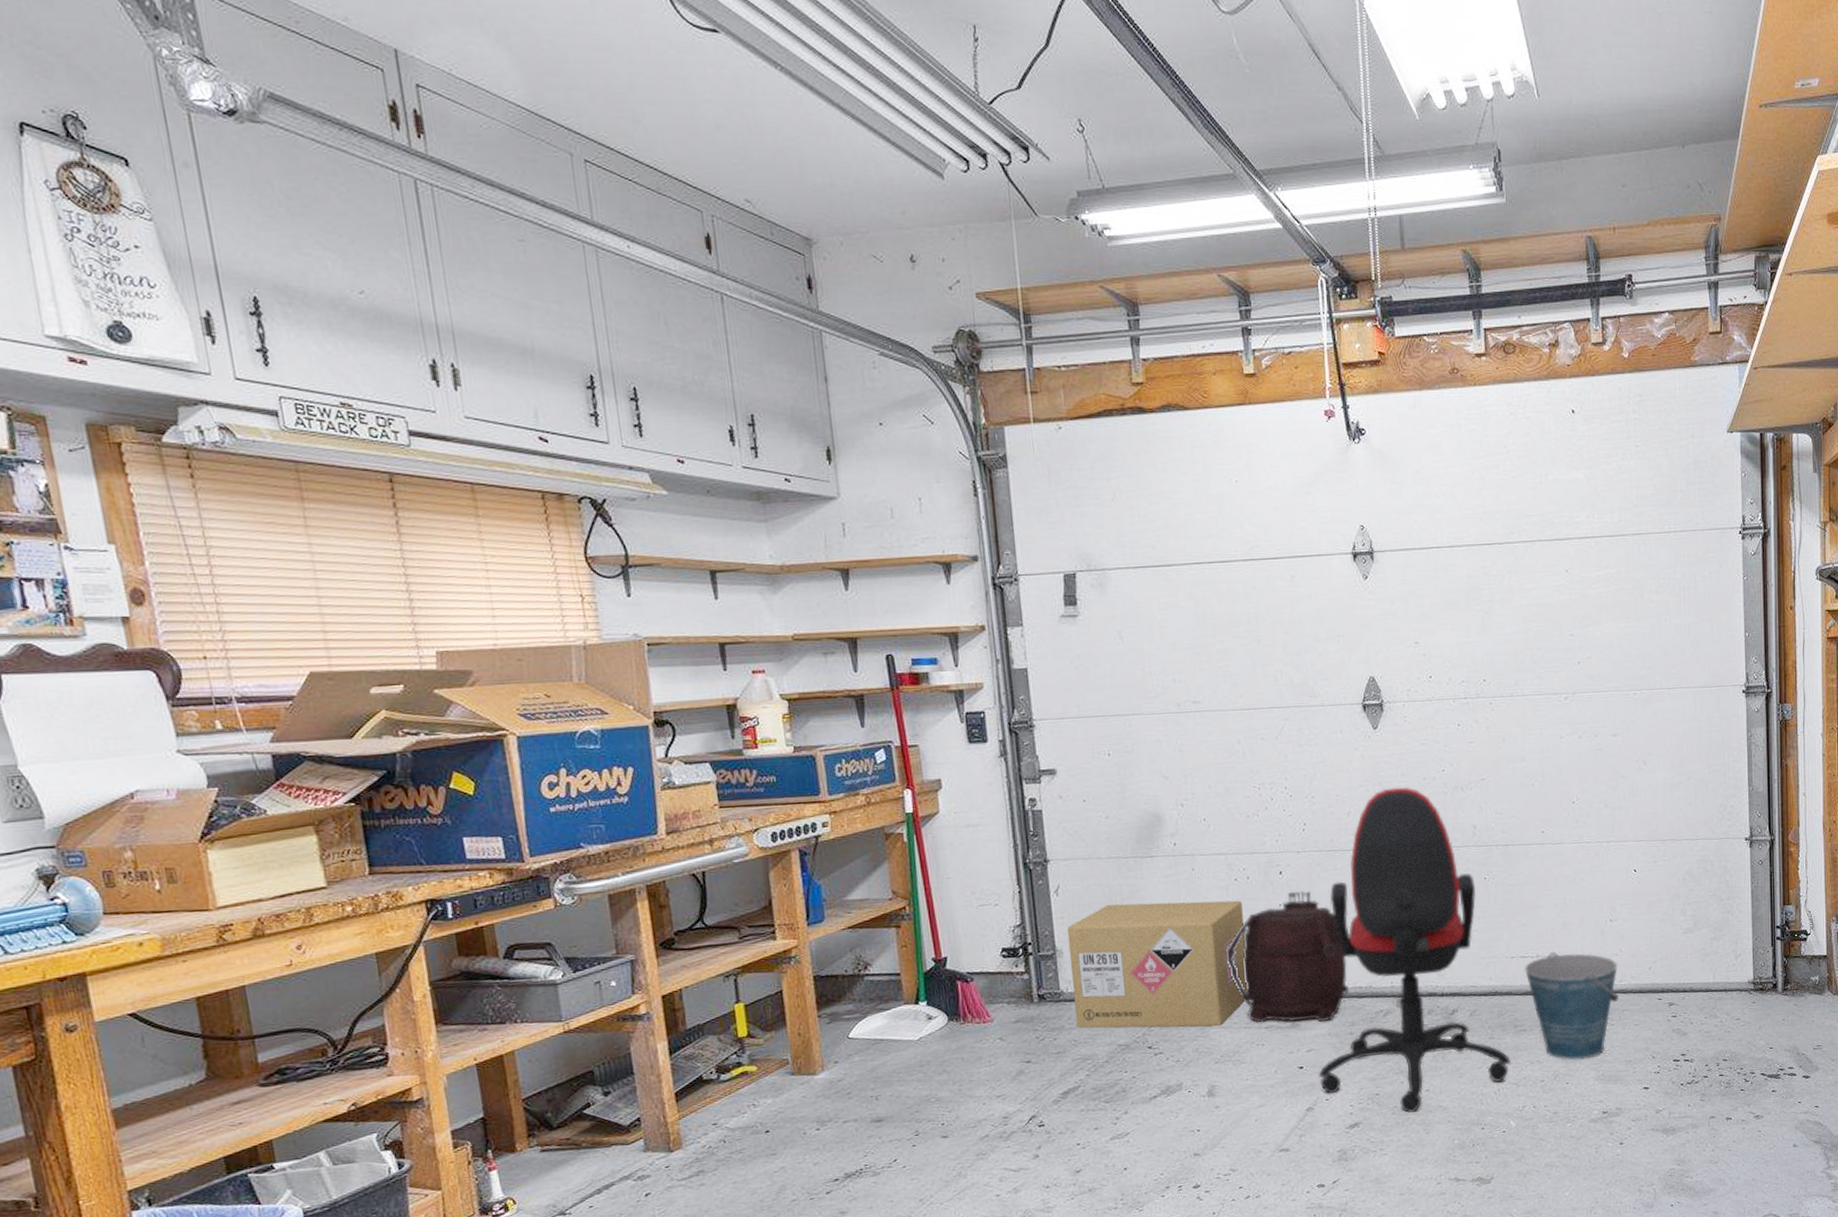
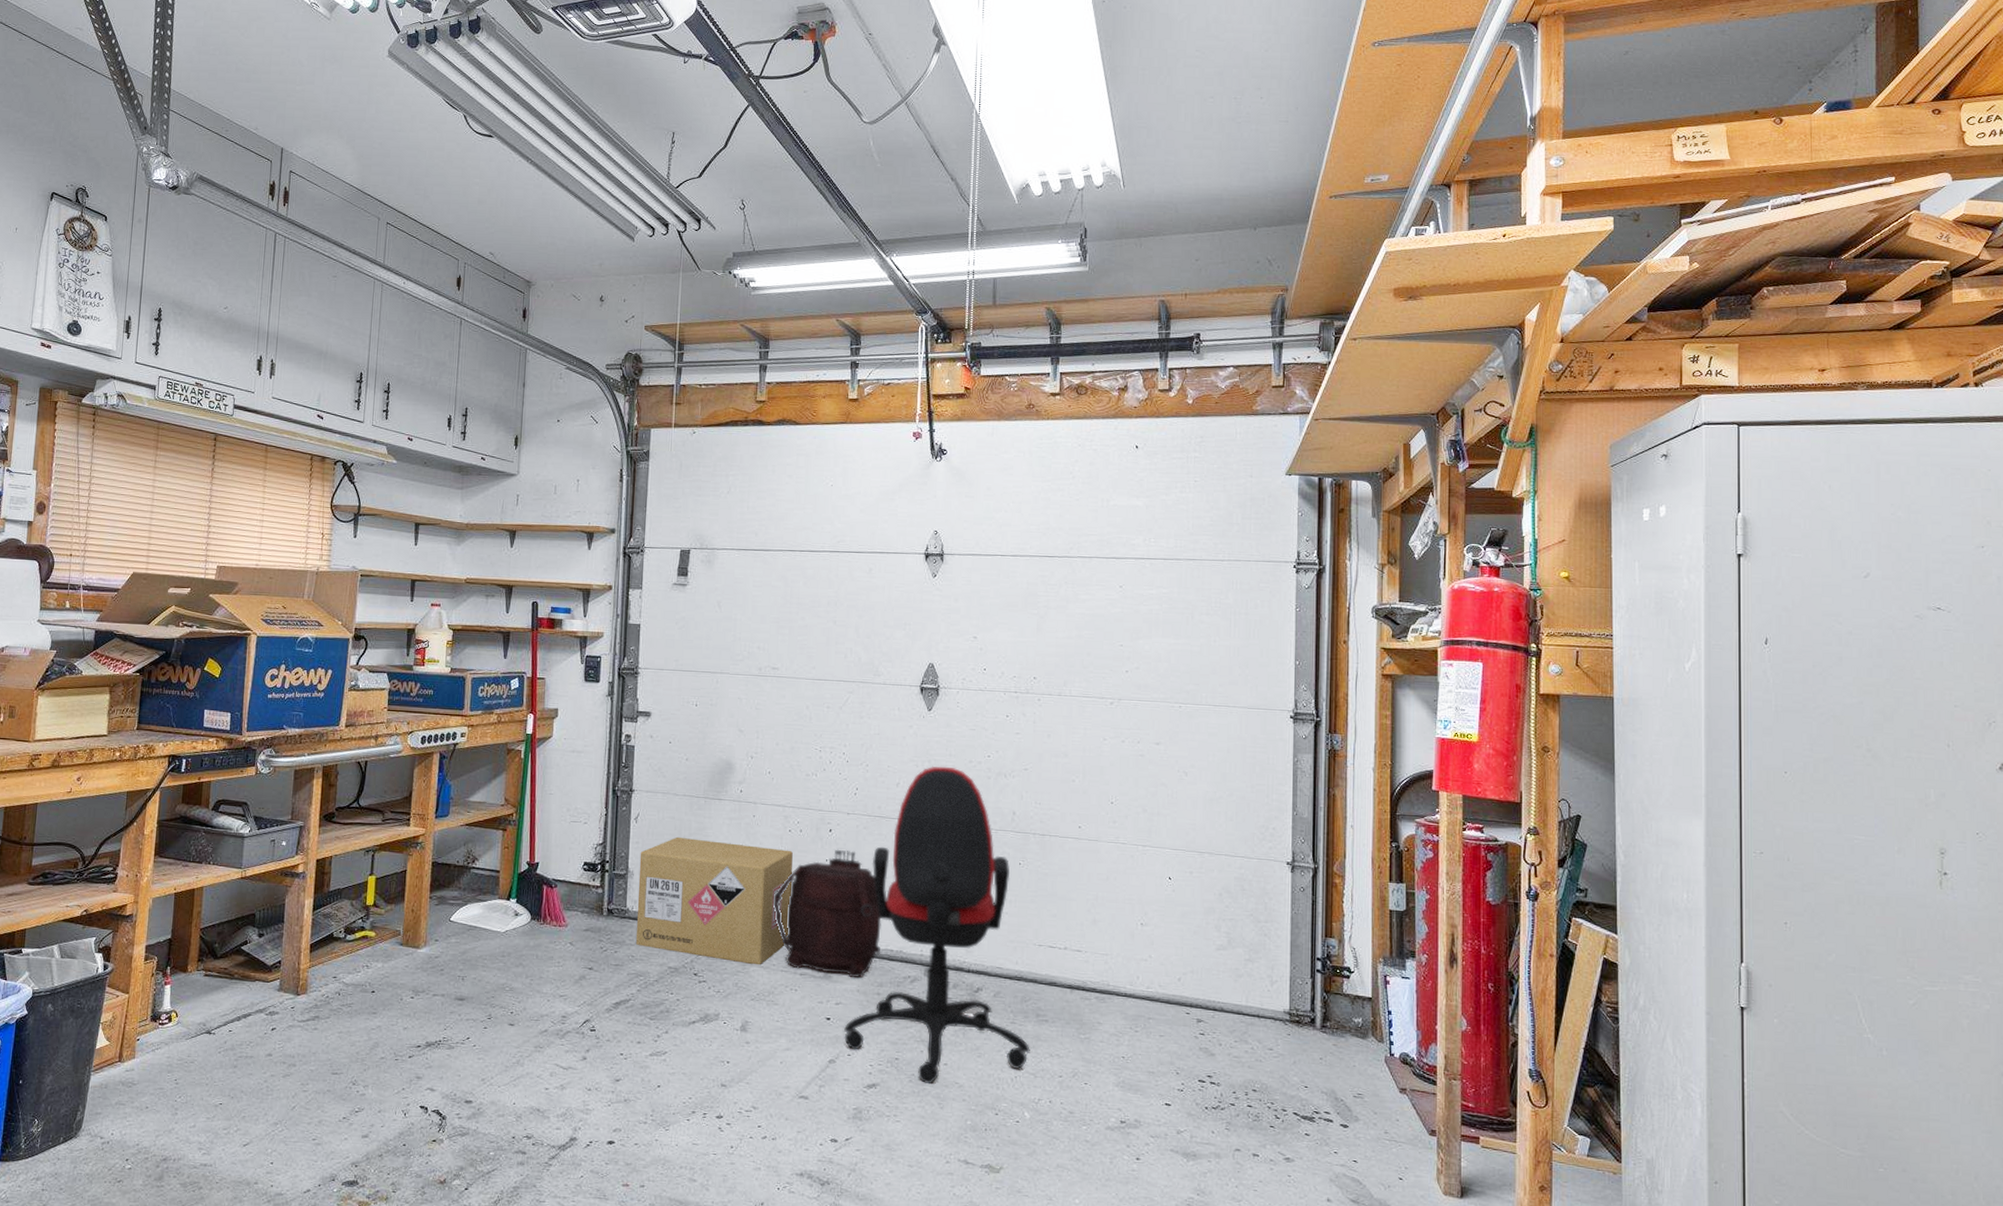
bucket: present [1524,951,1619,1061] -> none [1050,946,1146,1063]

